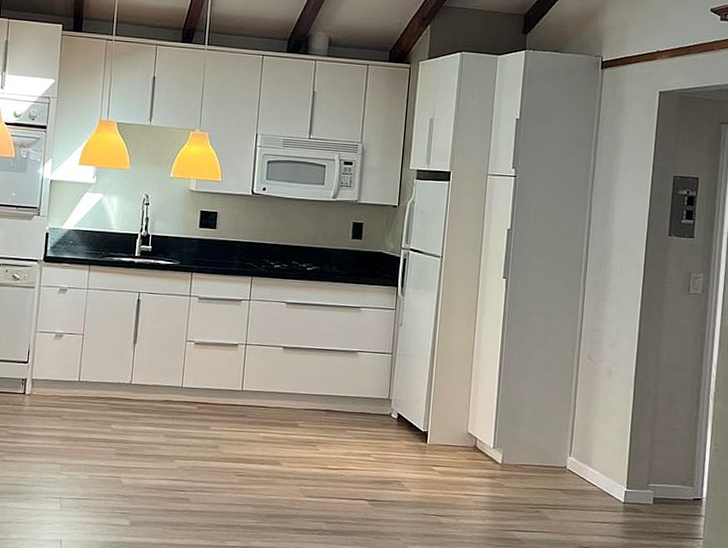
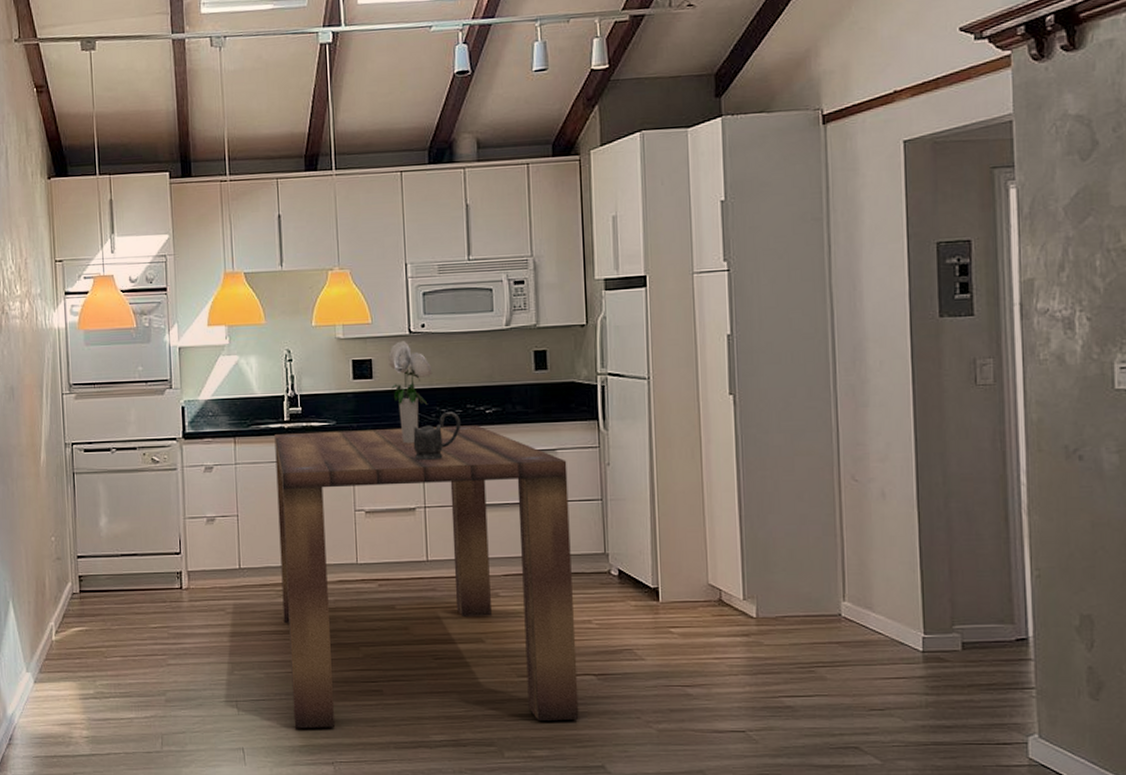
dining table: none [109,267,368,537] -> present [274,425,579,729]
bouquet: none [231,200,268,289] -> present [388,341,433,444]
pitcher: none [243,265,286,305] -> present [413,412,462,461]

